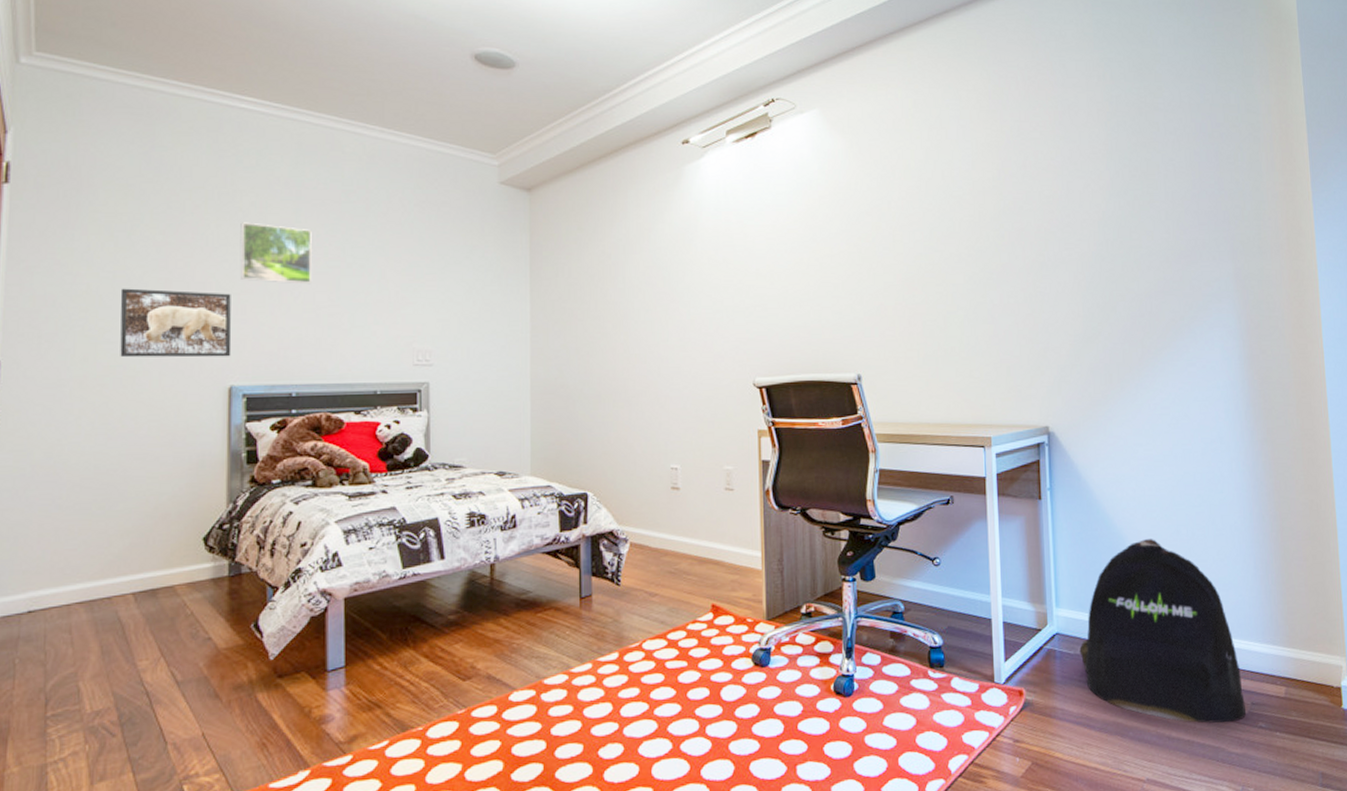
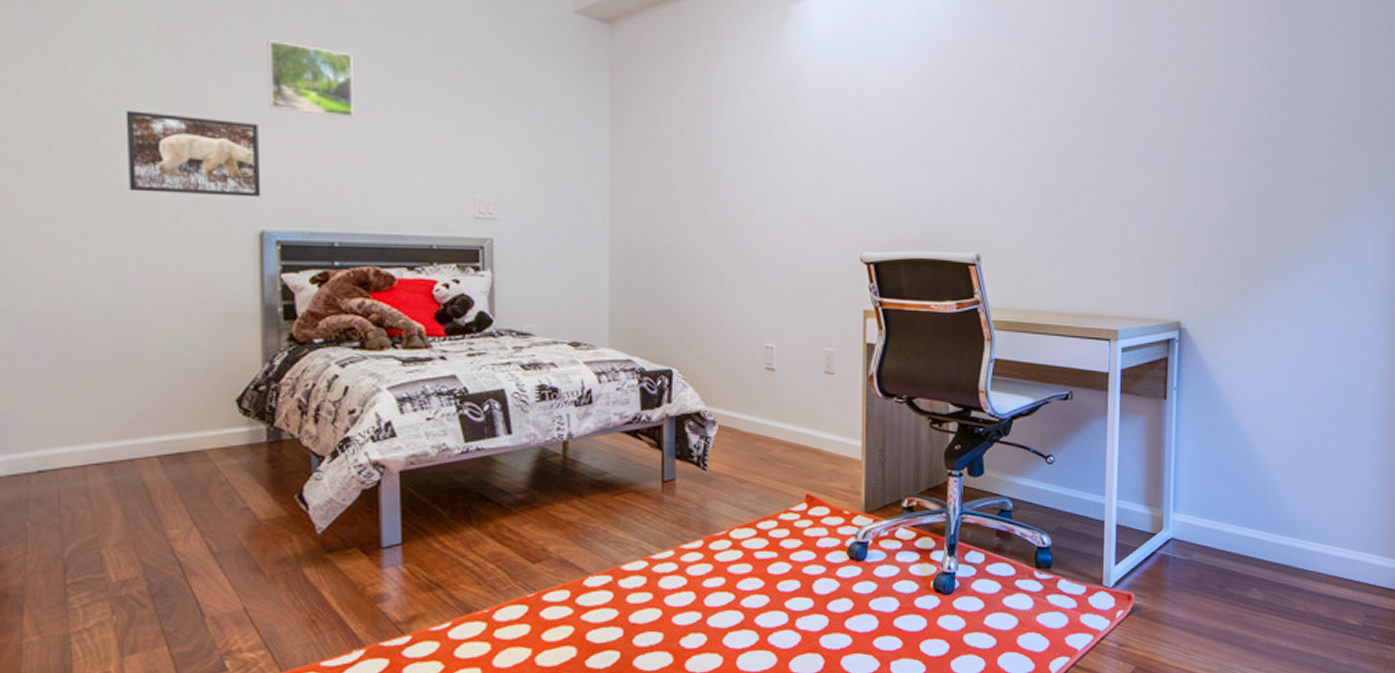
backpack: present [1079,539,1246,723] -> none [1194,445,1359,635]

